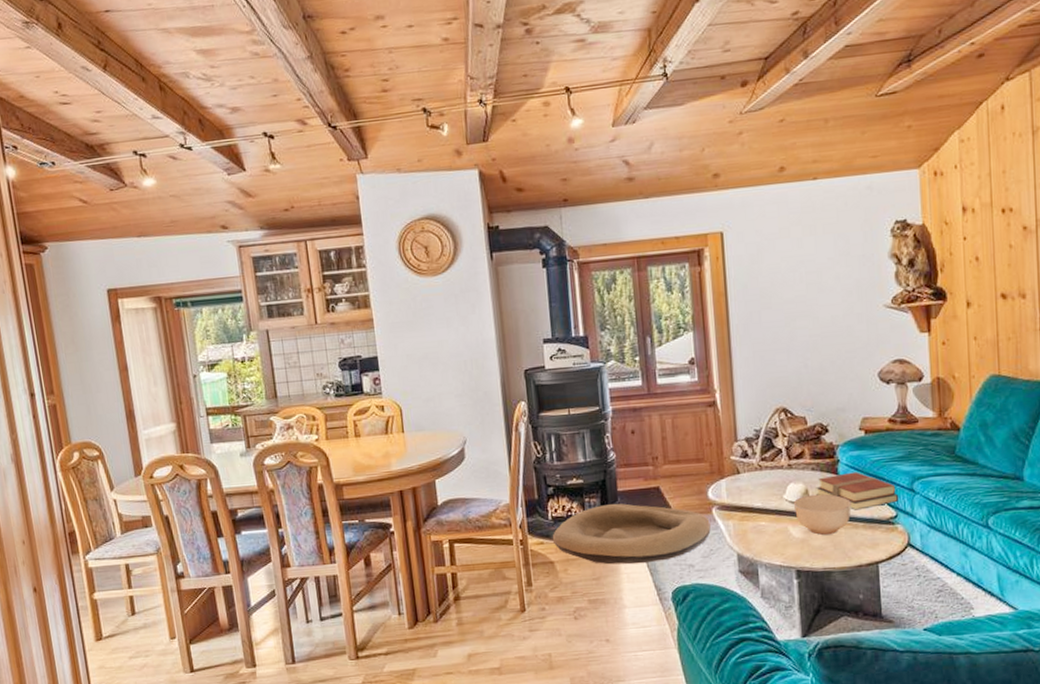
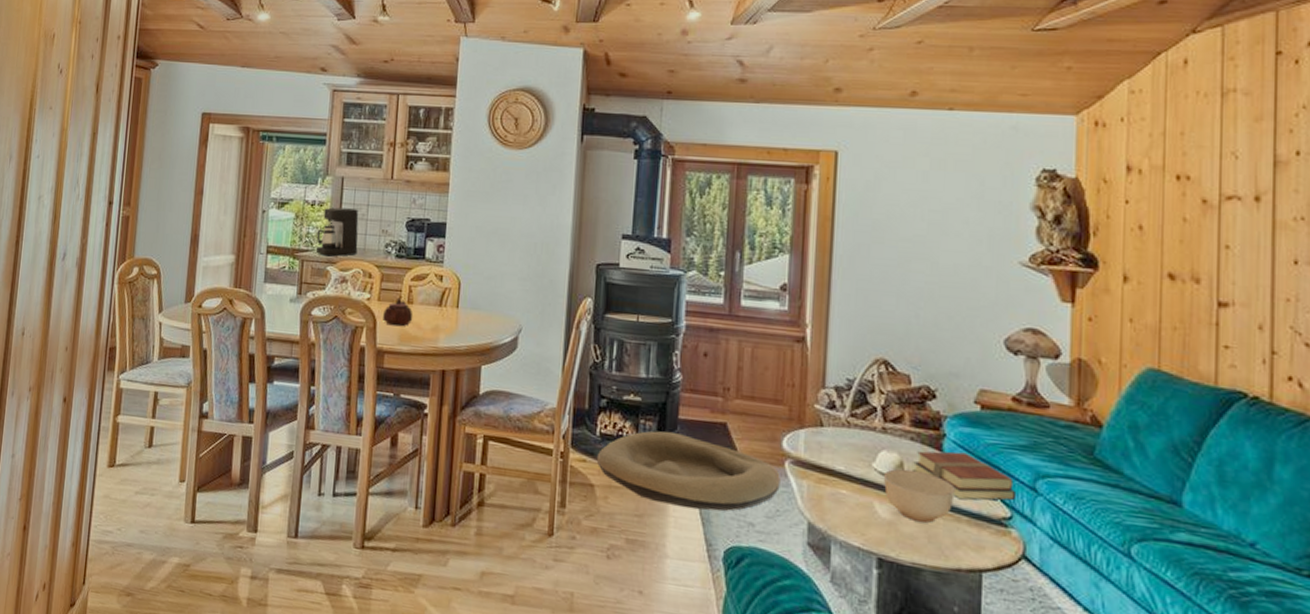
coffee maker: none [253,358,297,408] -> present [315,207,359,257]
teapot: none [334,433,363,459] -> present [383,297,413,326]

